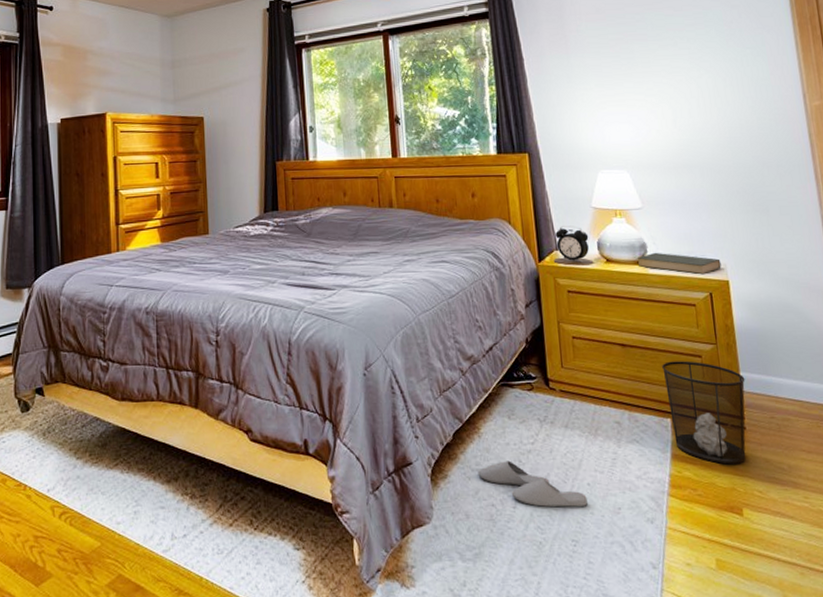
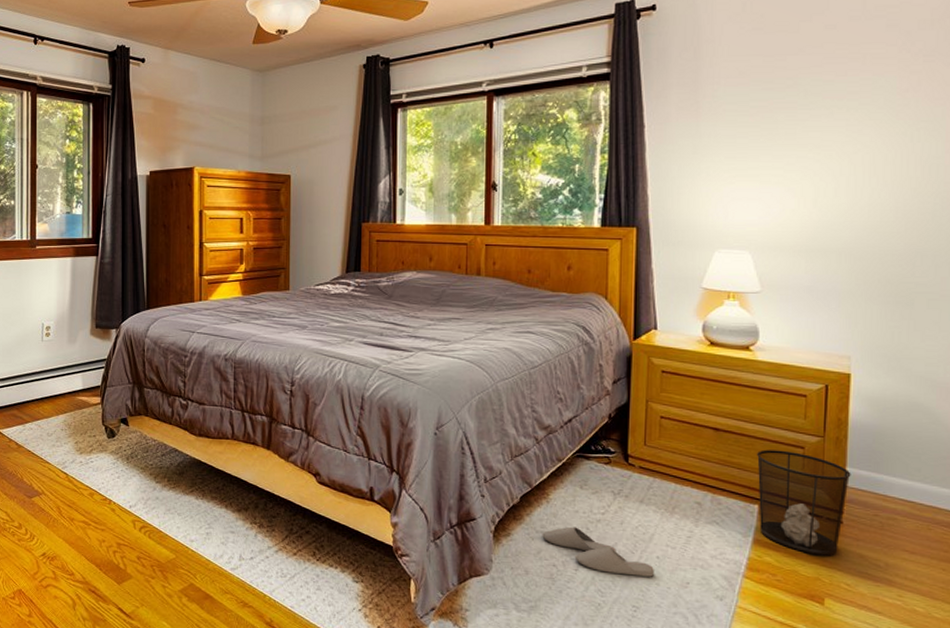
alarm clock: present [553,226,594,266] -> none [650,305,696,347]
book: present [638,252,721,275] -> none [747,338,845,366]

